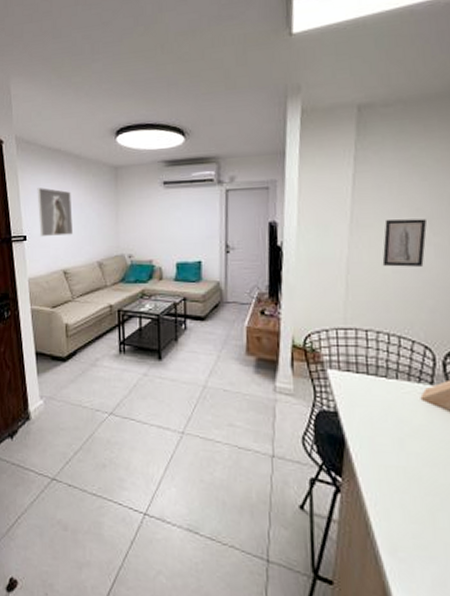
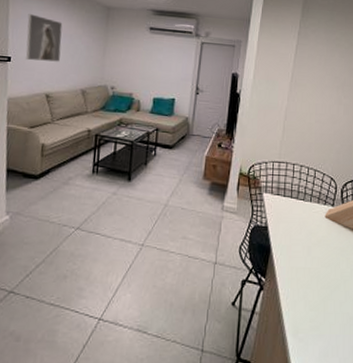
wall art: present [382,219,427,267] -> none [309,83,340,119]

